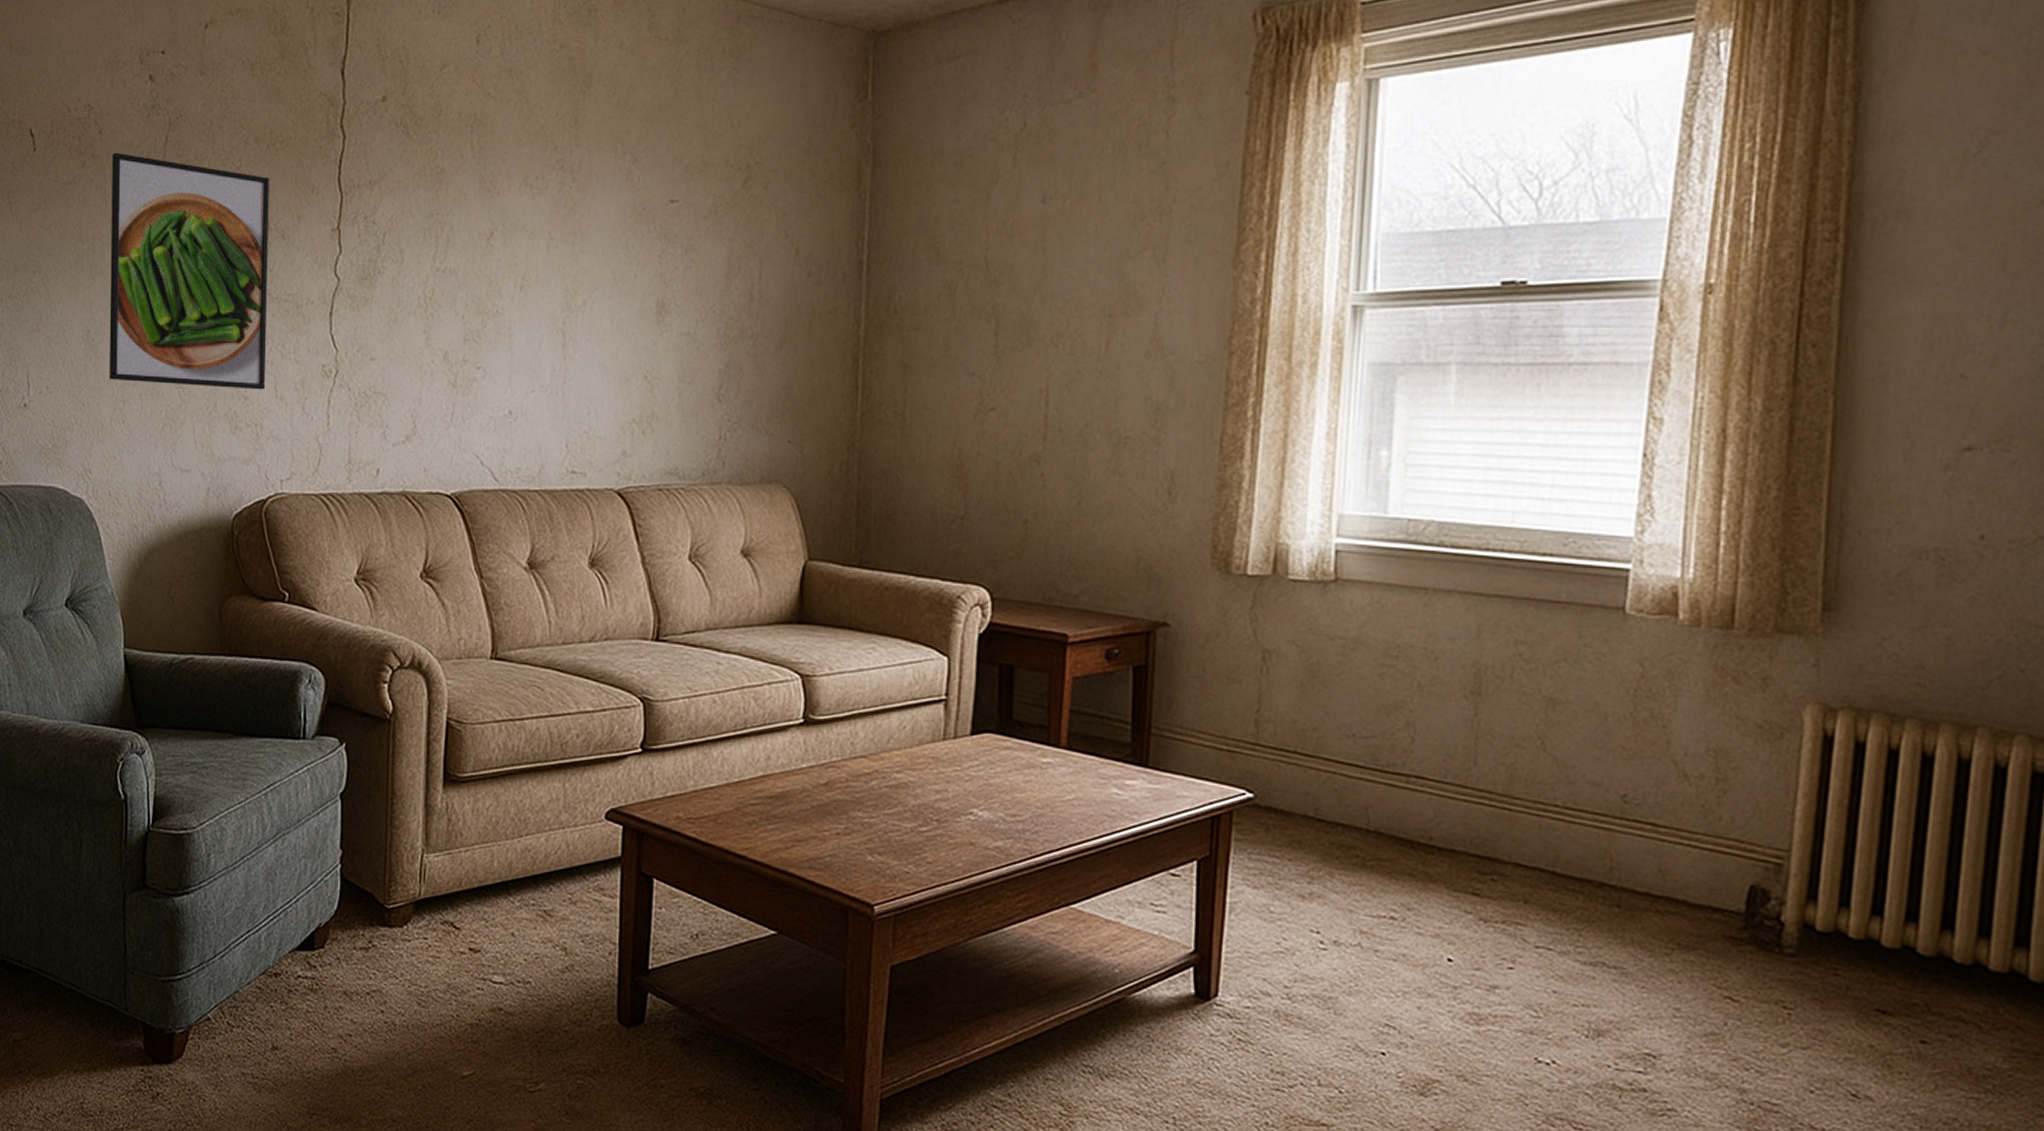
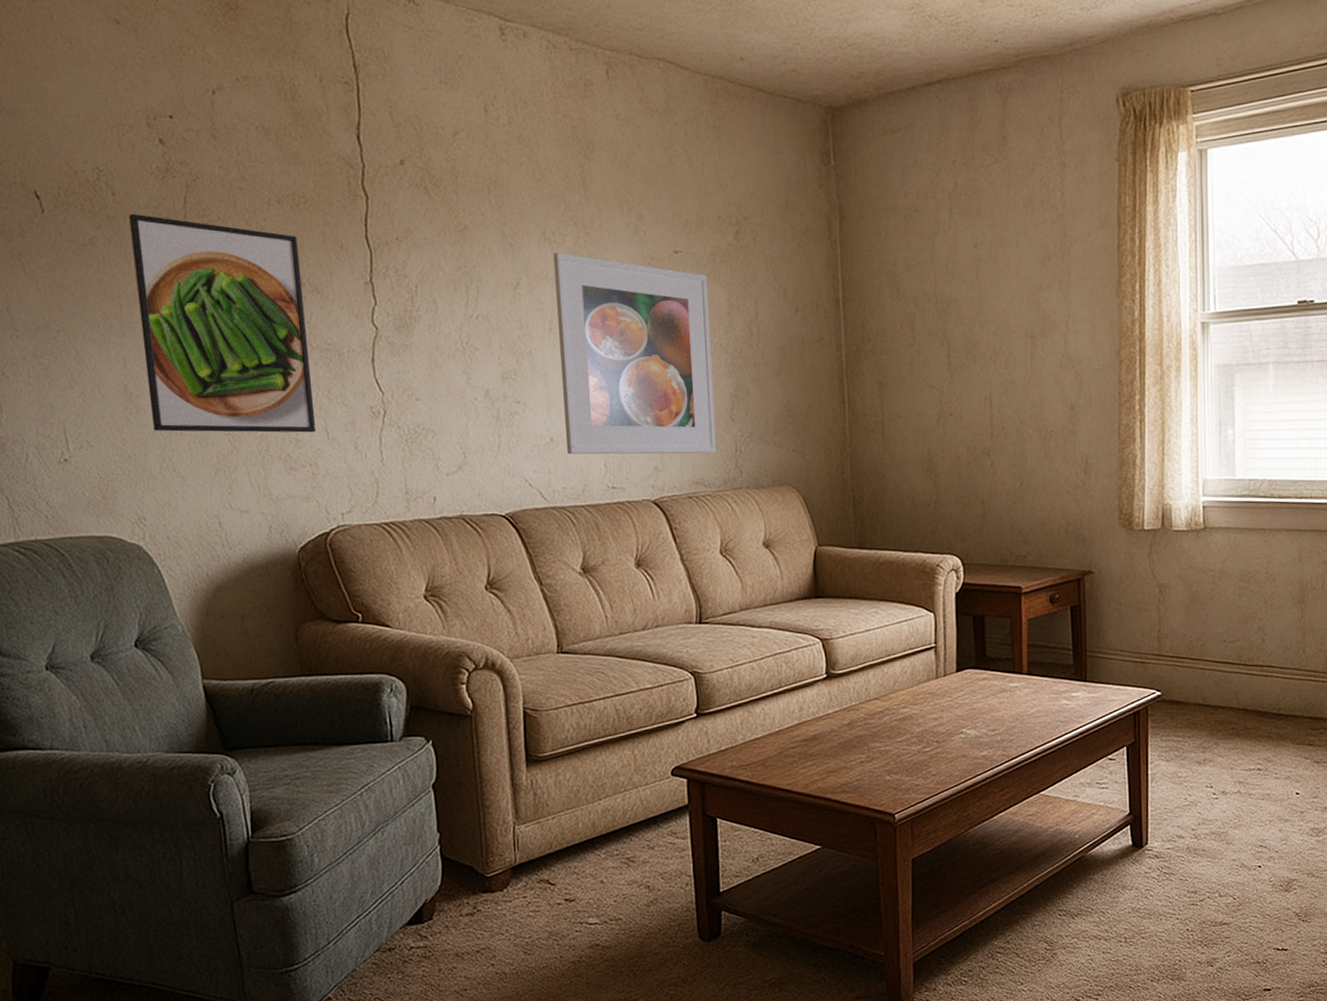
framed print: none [525,199,706,440] -> present [553,252,717,455]

